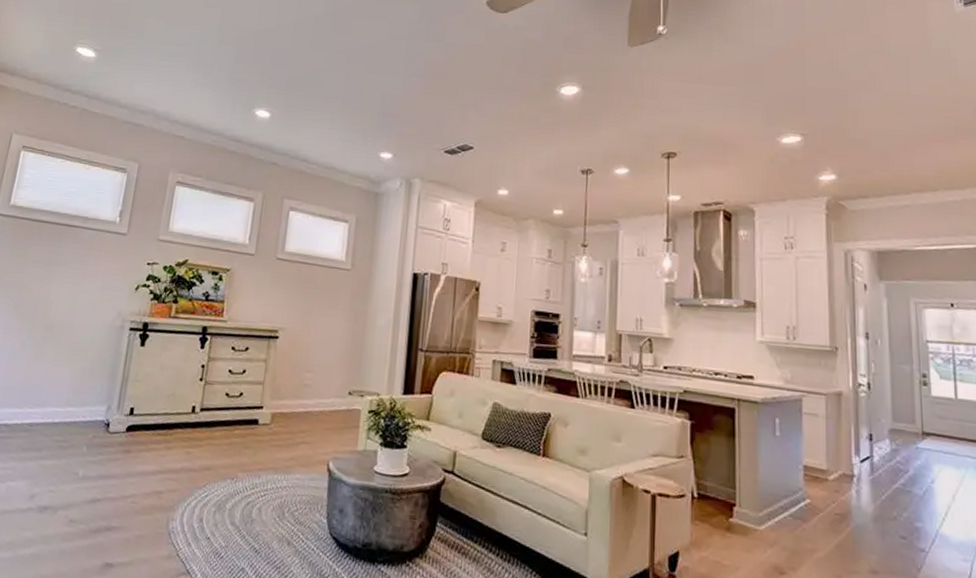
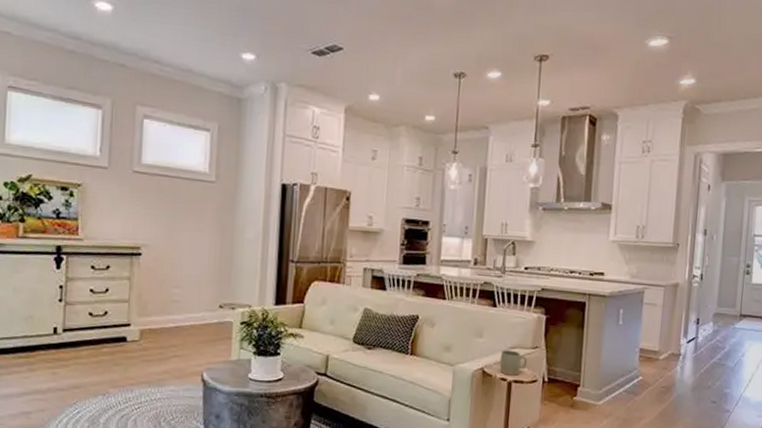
mug: none [641,457,672,488] -> present [499,350,527,376]

